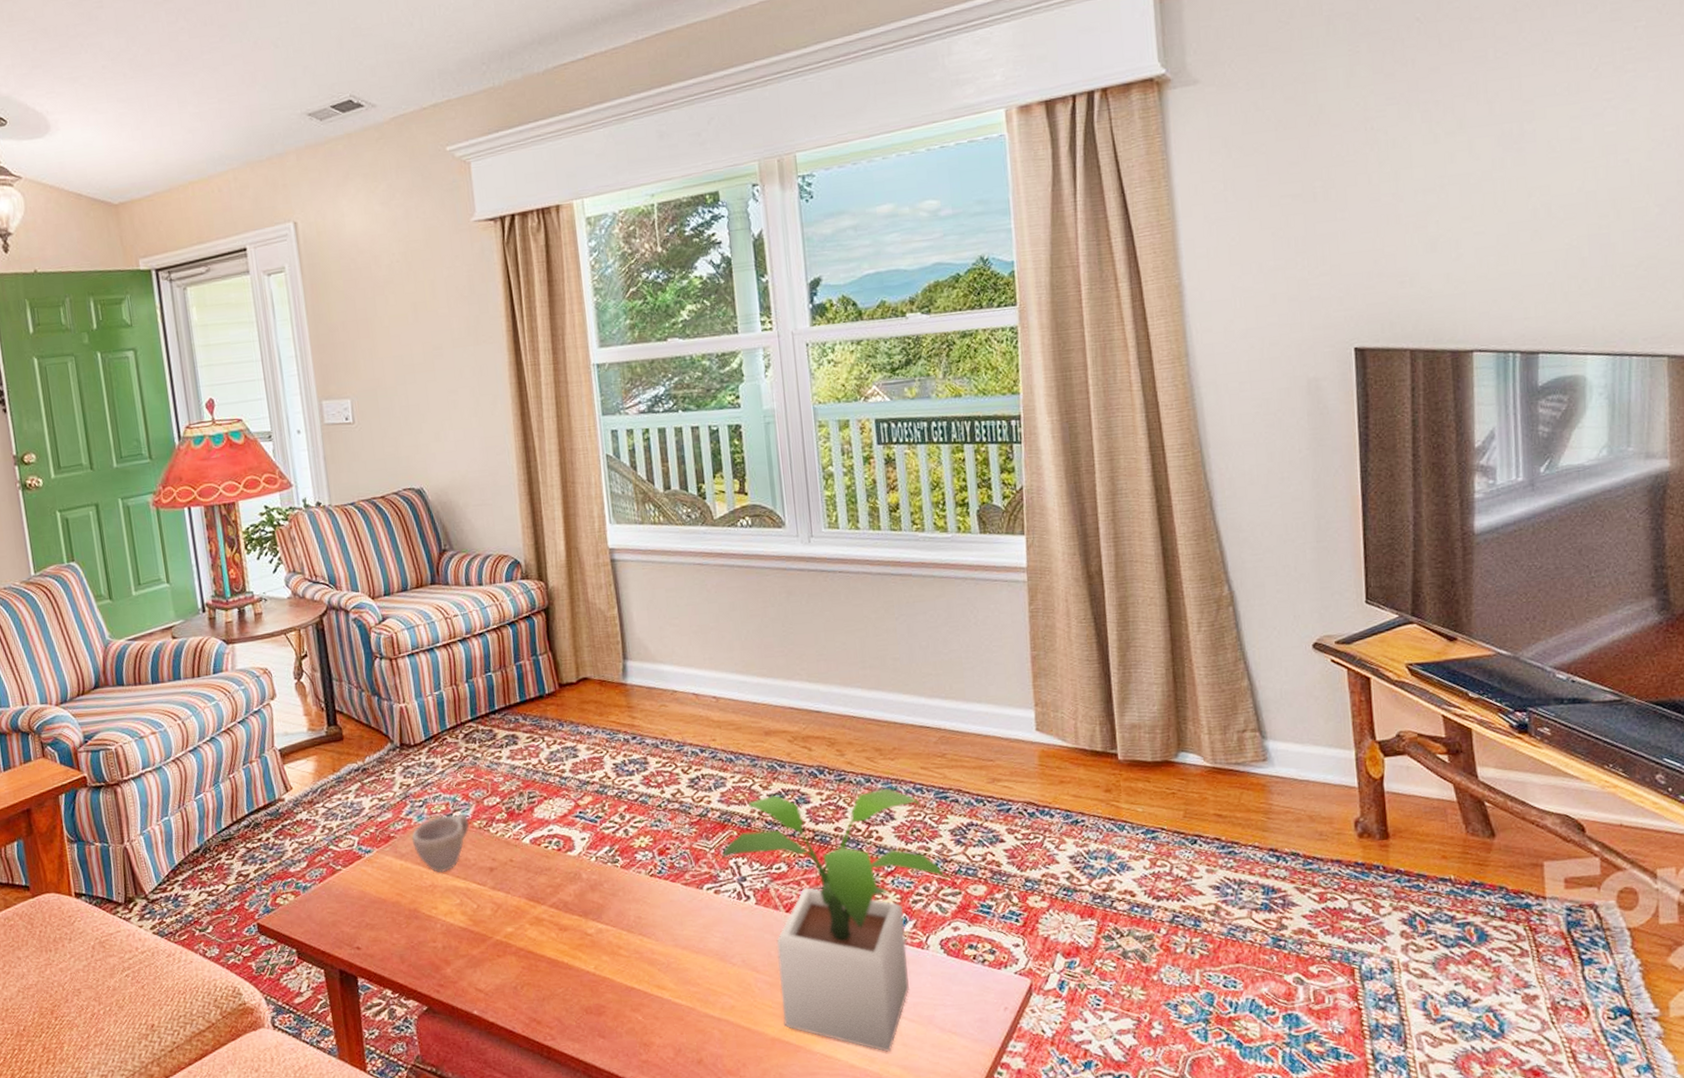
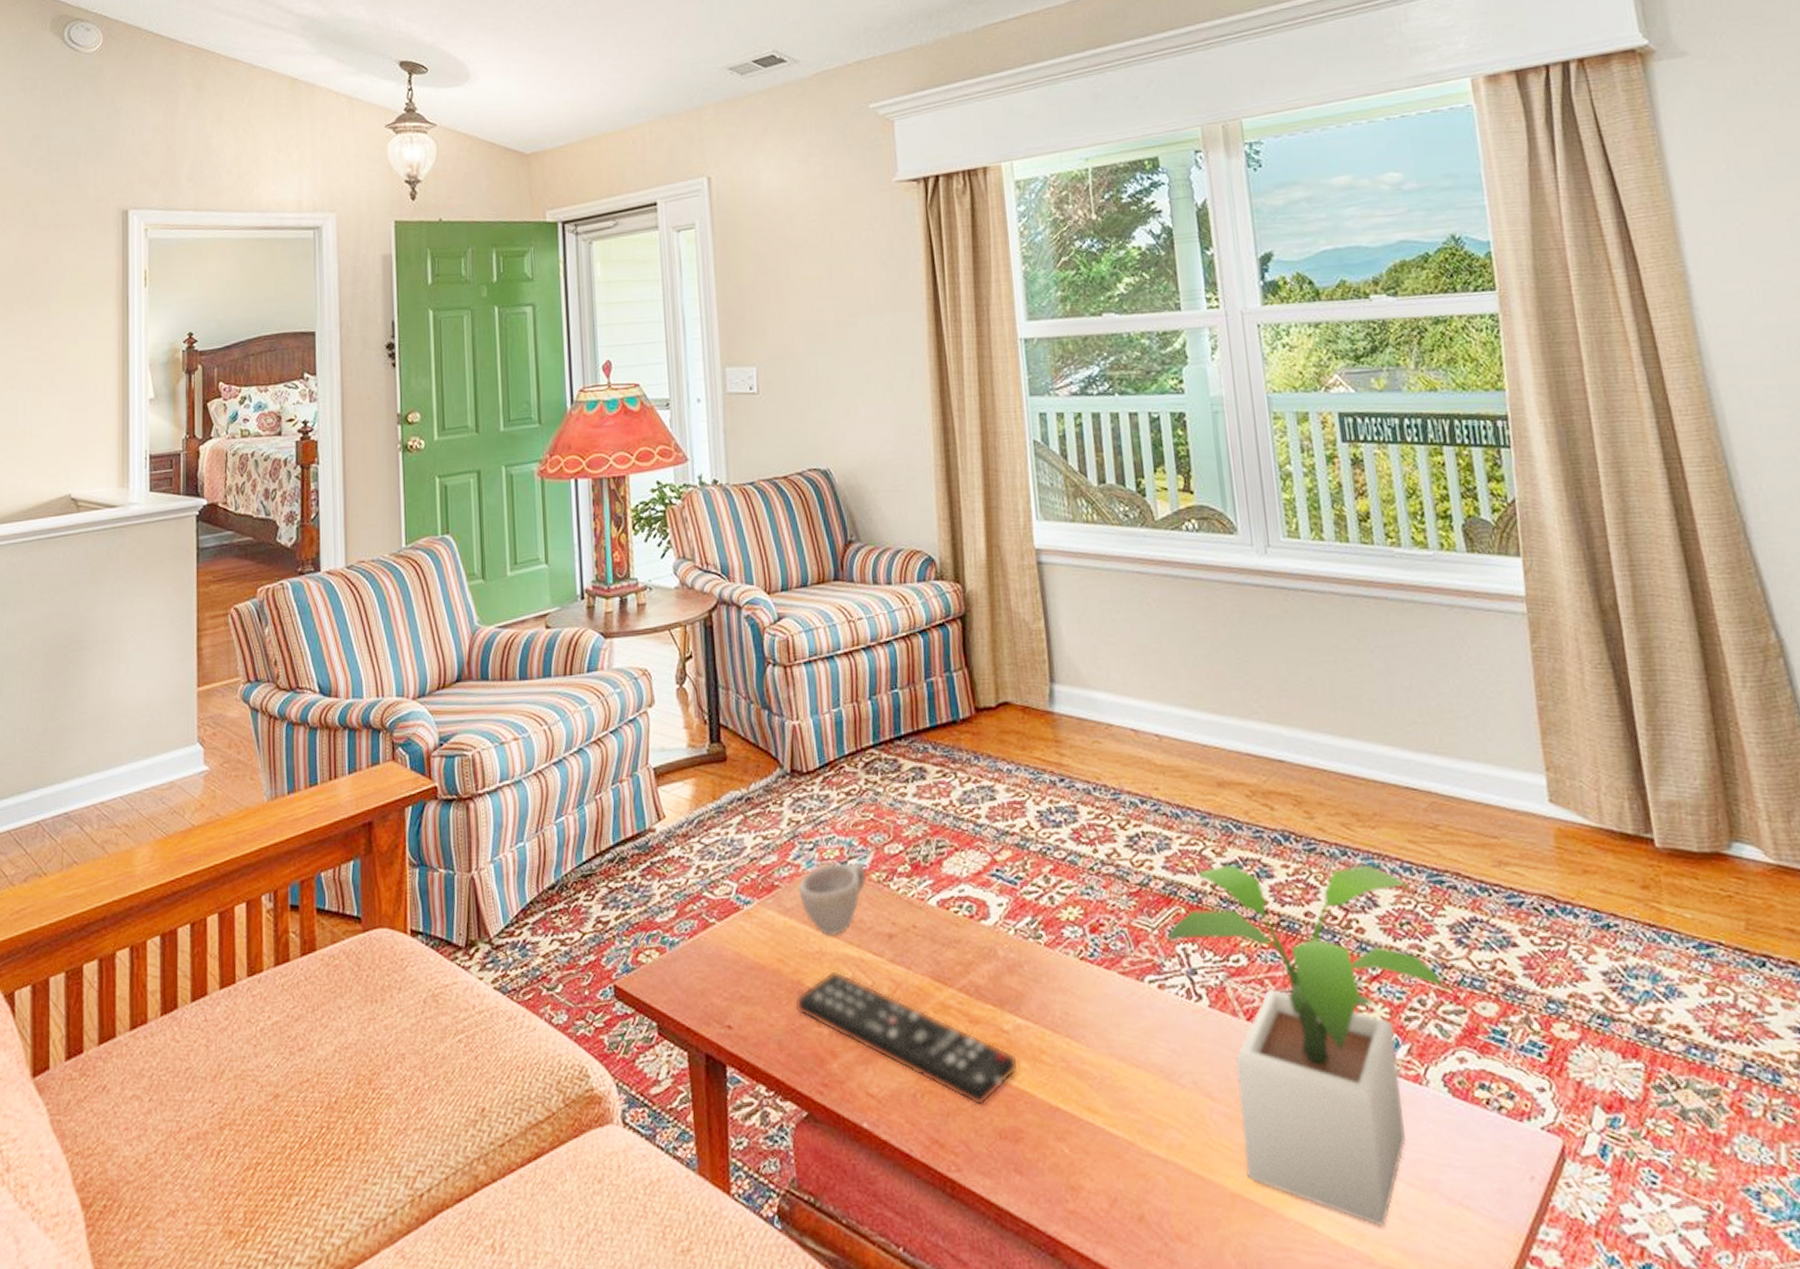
remote control: none [413,898,601,992] -> present [795,969,1019,1107]

